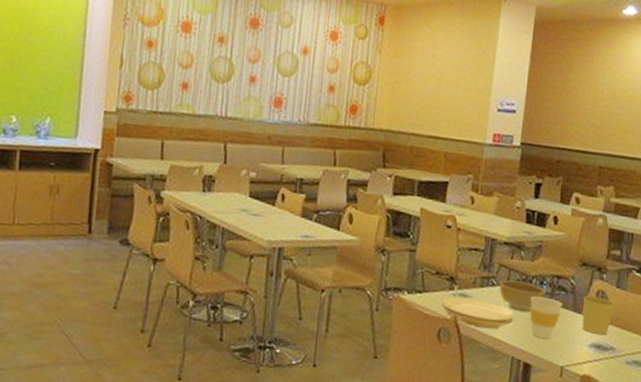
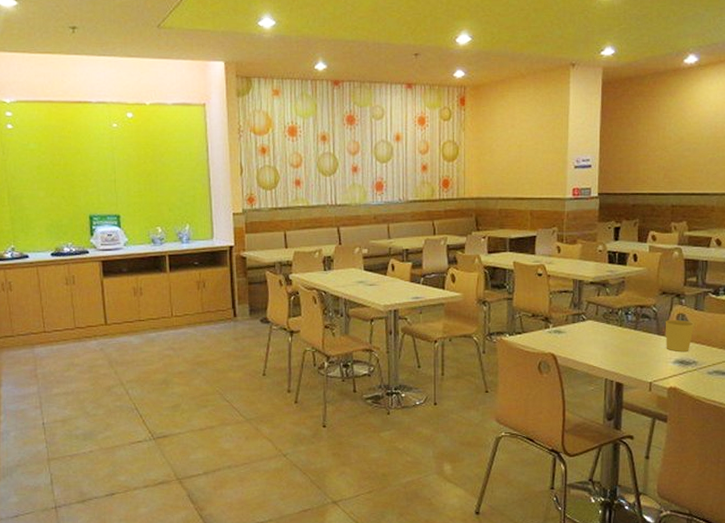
plate: present [441,297,514,329] -> none [539,334,605,358]
soup bowl: present [499,280,545,312] -> none [589,314,631,340]
cup: present [529,296,563,340] -> none [618,325,648,361]

